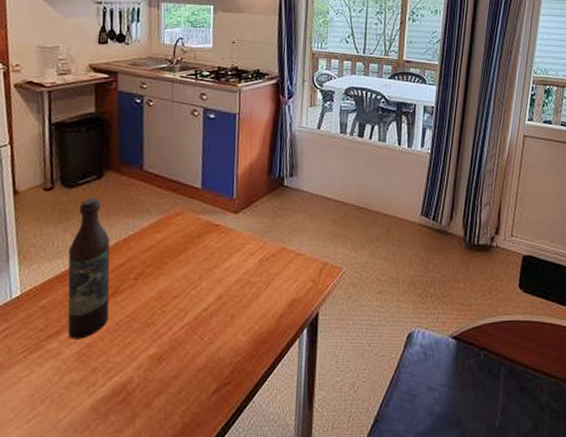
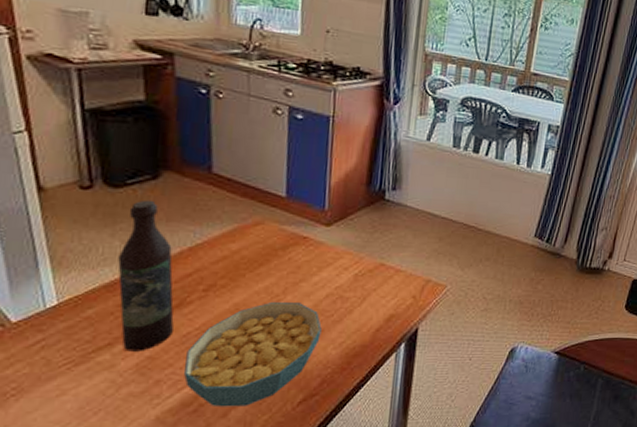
cereal bowl: none [116,288,232,396] -> present [184,301,322,407]

